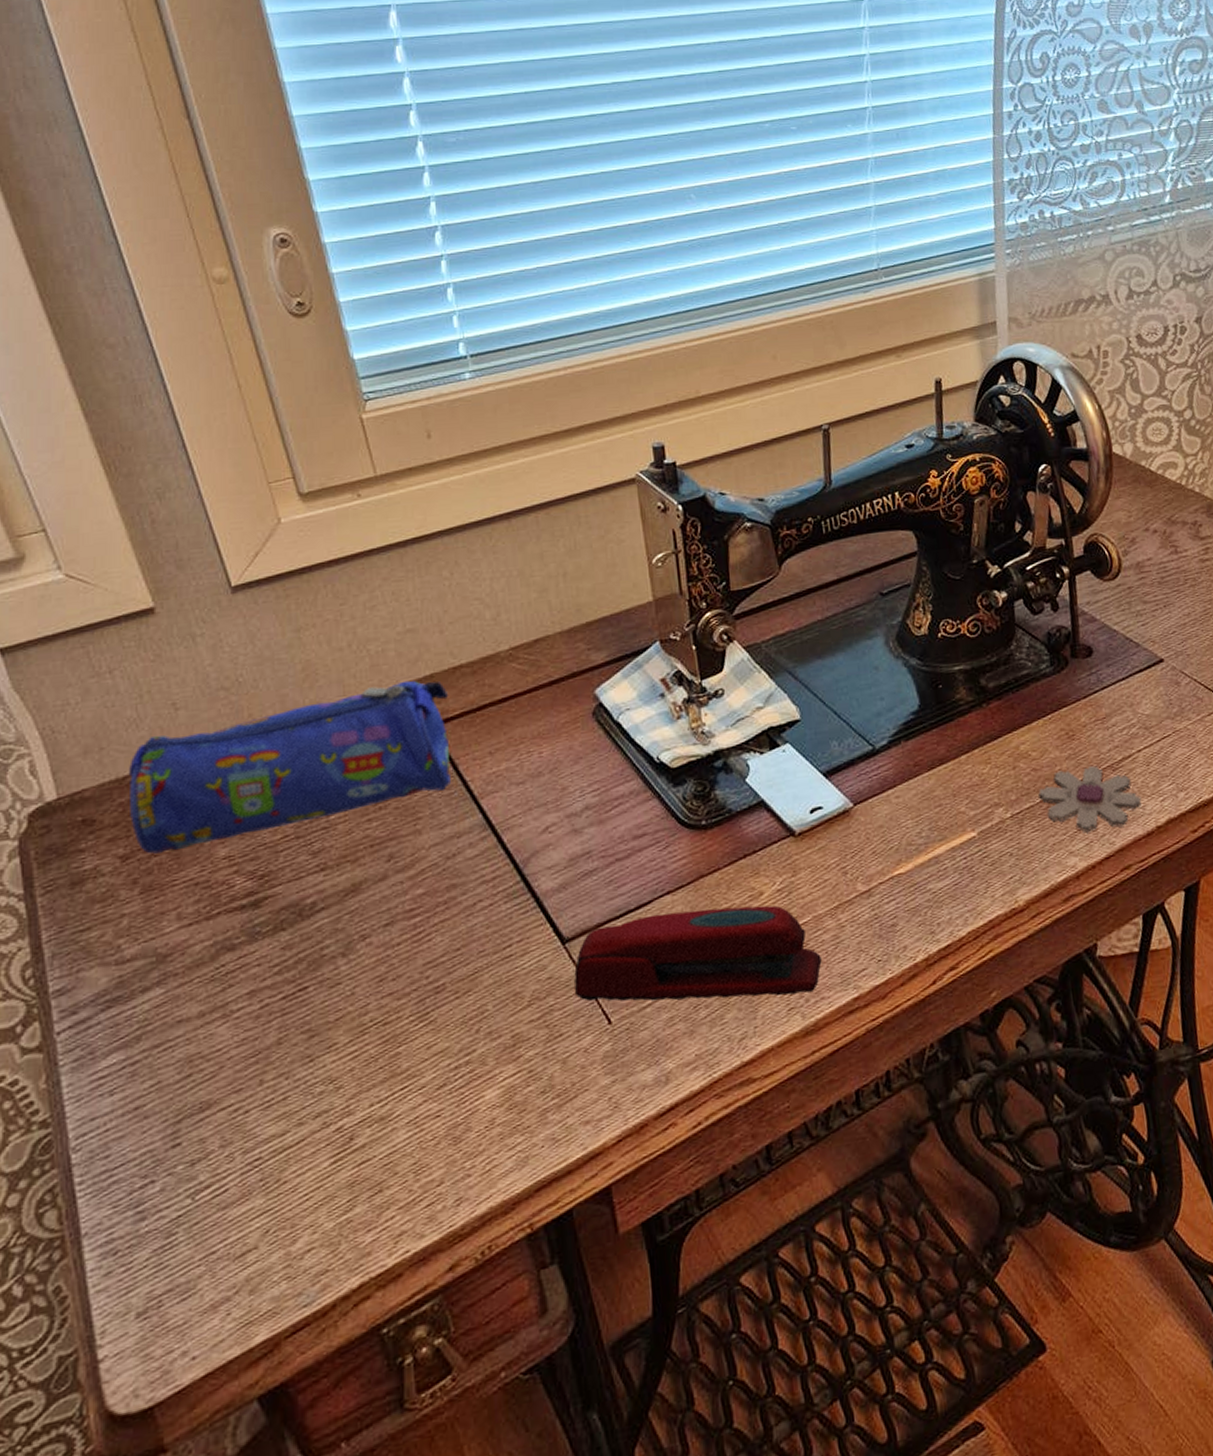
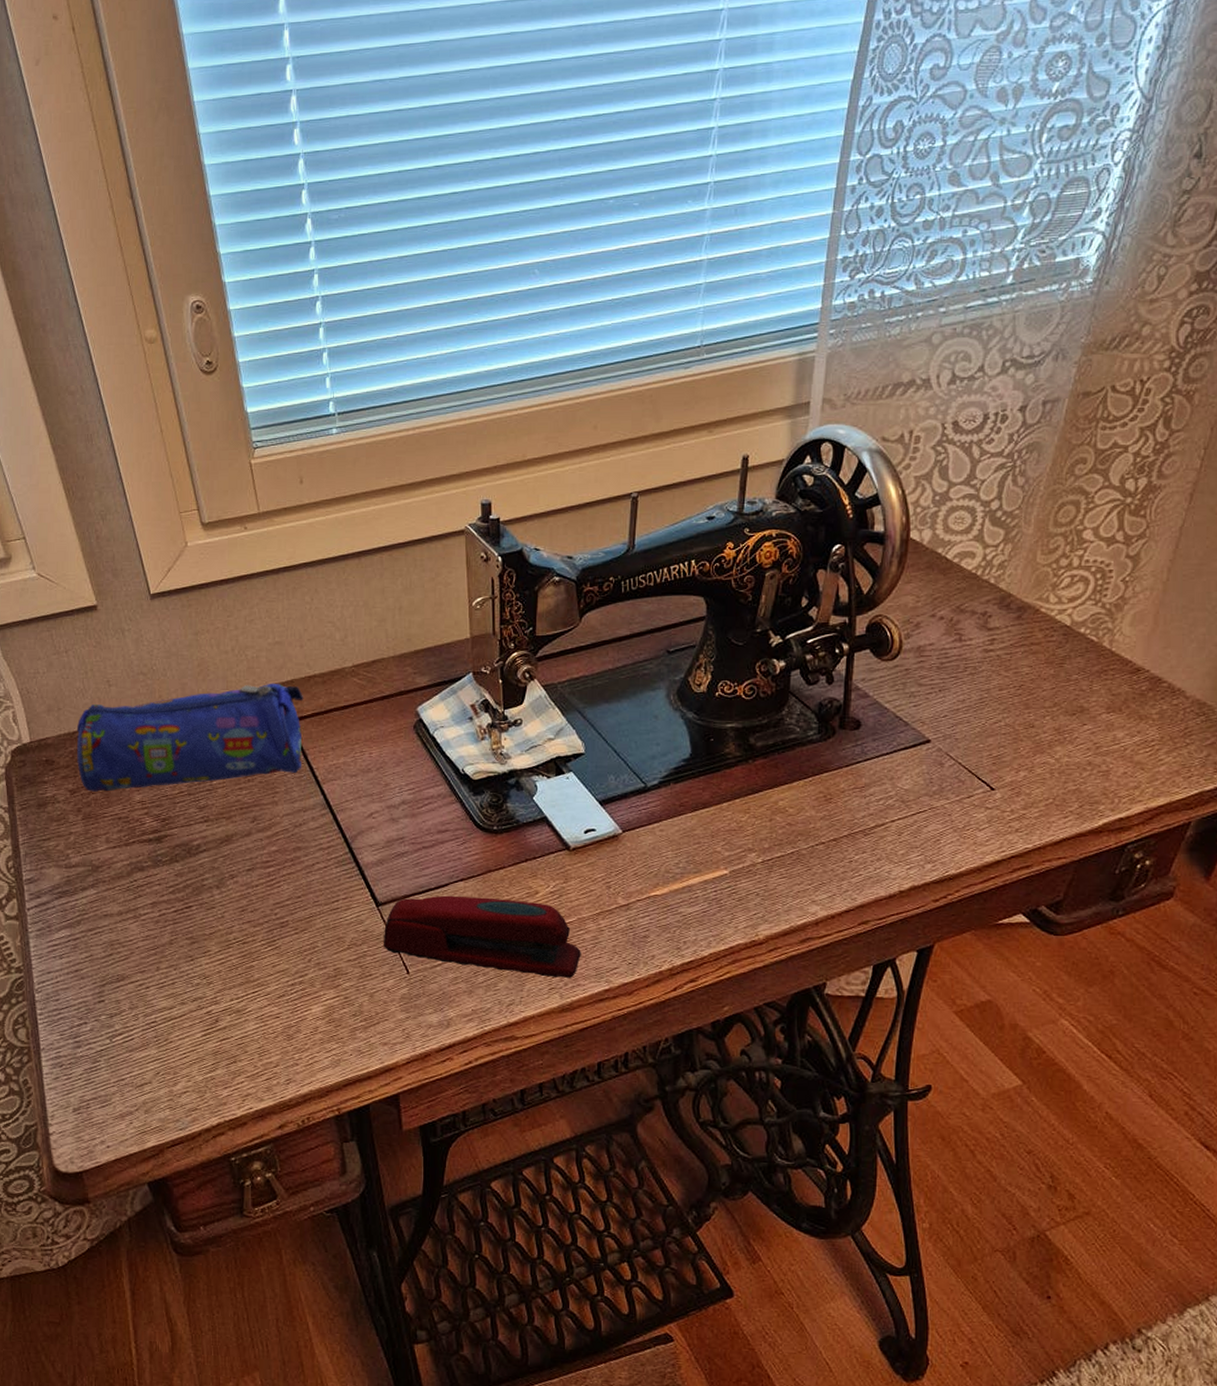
flower: present [1038,765,1142,833] -> none [790,827,889,887]

